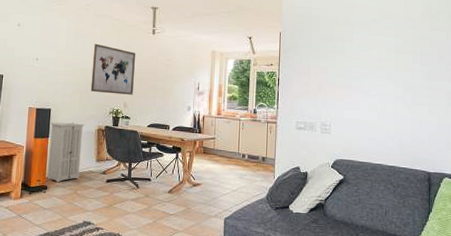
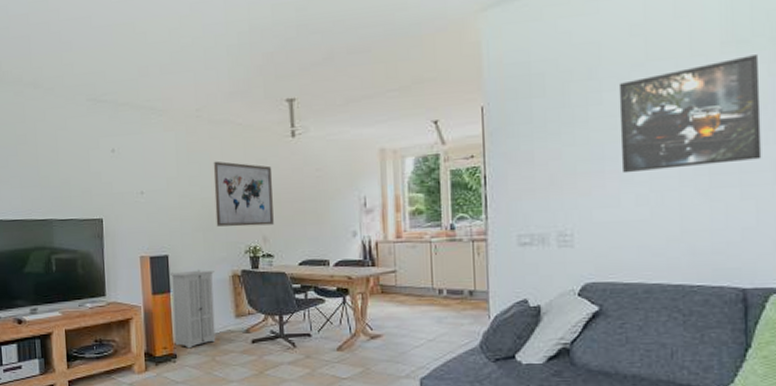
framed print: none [362,25,442,90] -> present [618,55,762,174]

